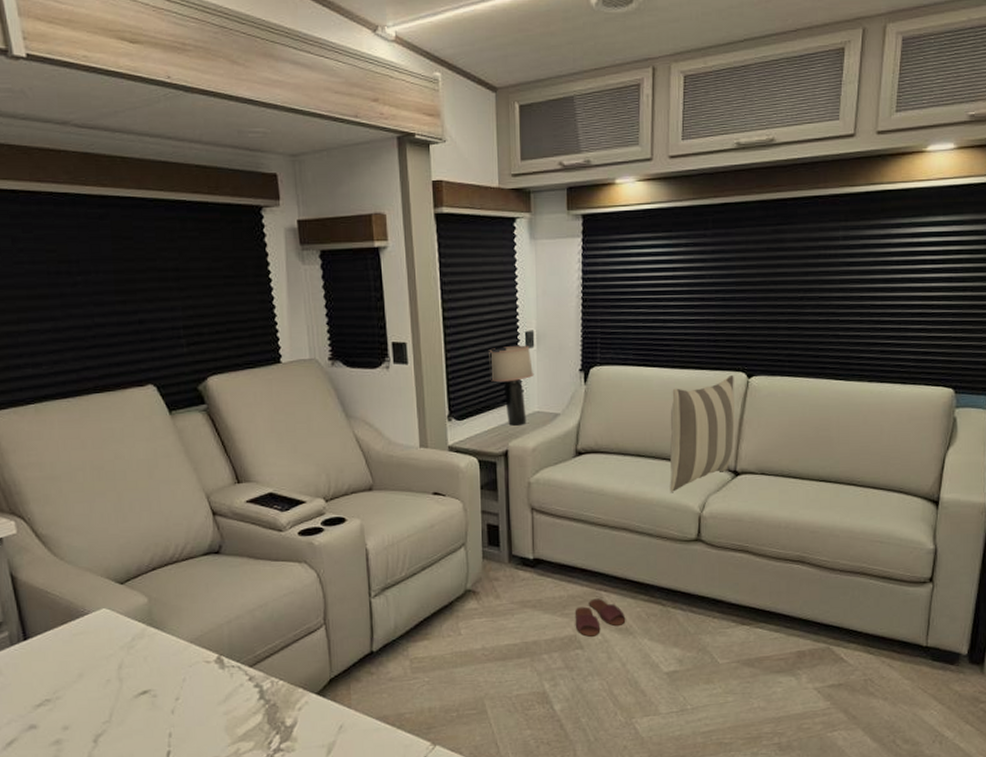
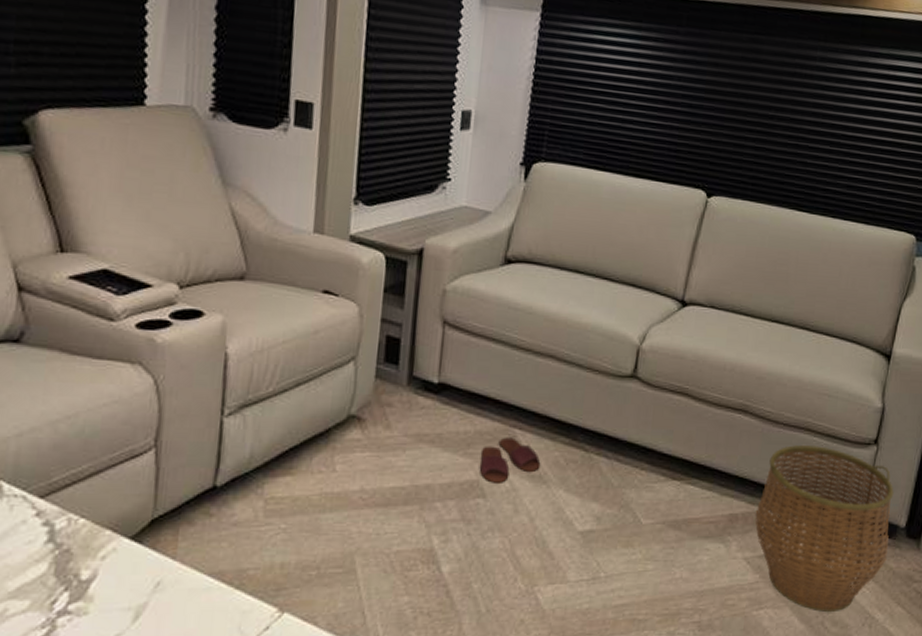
table lamp: present [489,345,534,426] -> none [413,124,467,221]
pillow: present [670,376,735,492] -> none [608,192,693,318]
basket: none [821,587,953,732] -> present [755,445,894,612]

